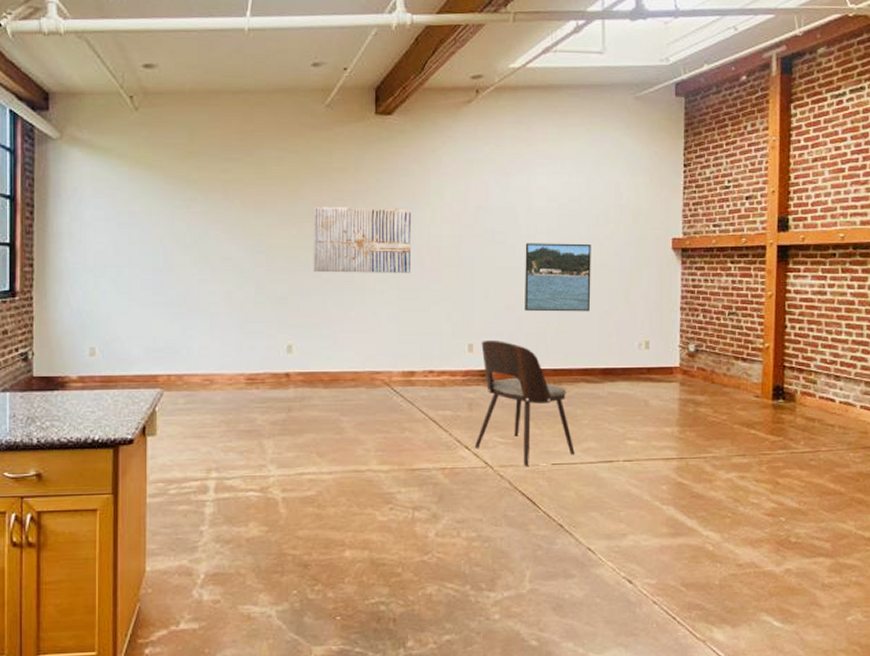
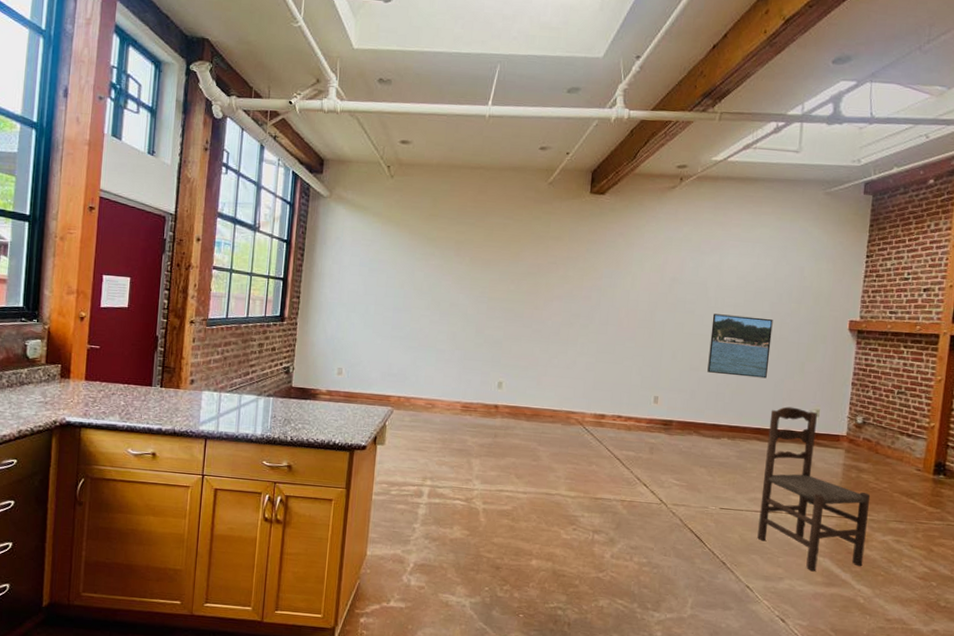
wall art: present [313,206,412,273] -> none [525,267,615,330]
dining chair: present [474,339,575,467] -> none [652,394,742,508]
dining chair: none [595,341,710,522] -> present [757,406,871,571]

